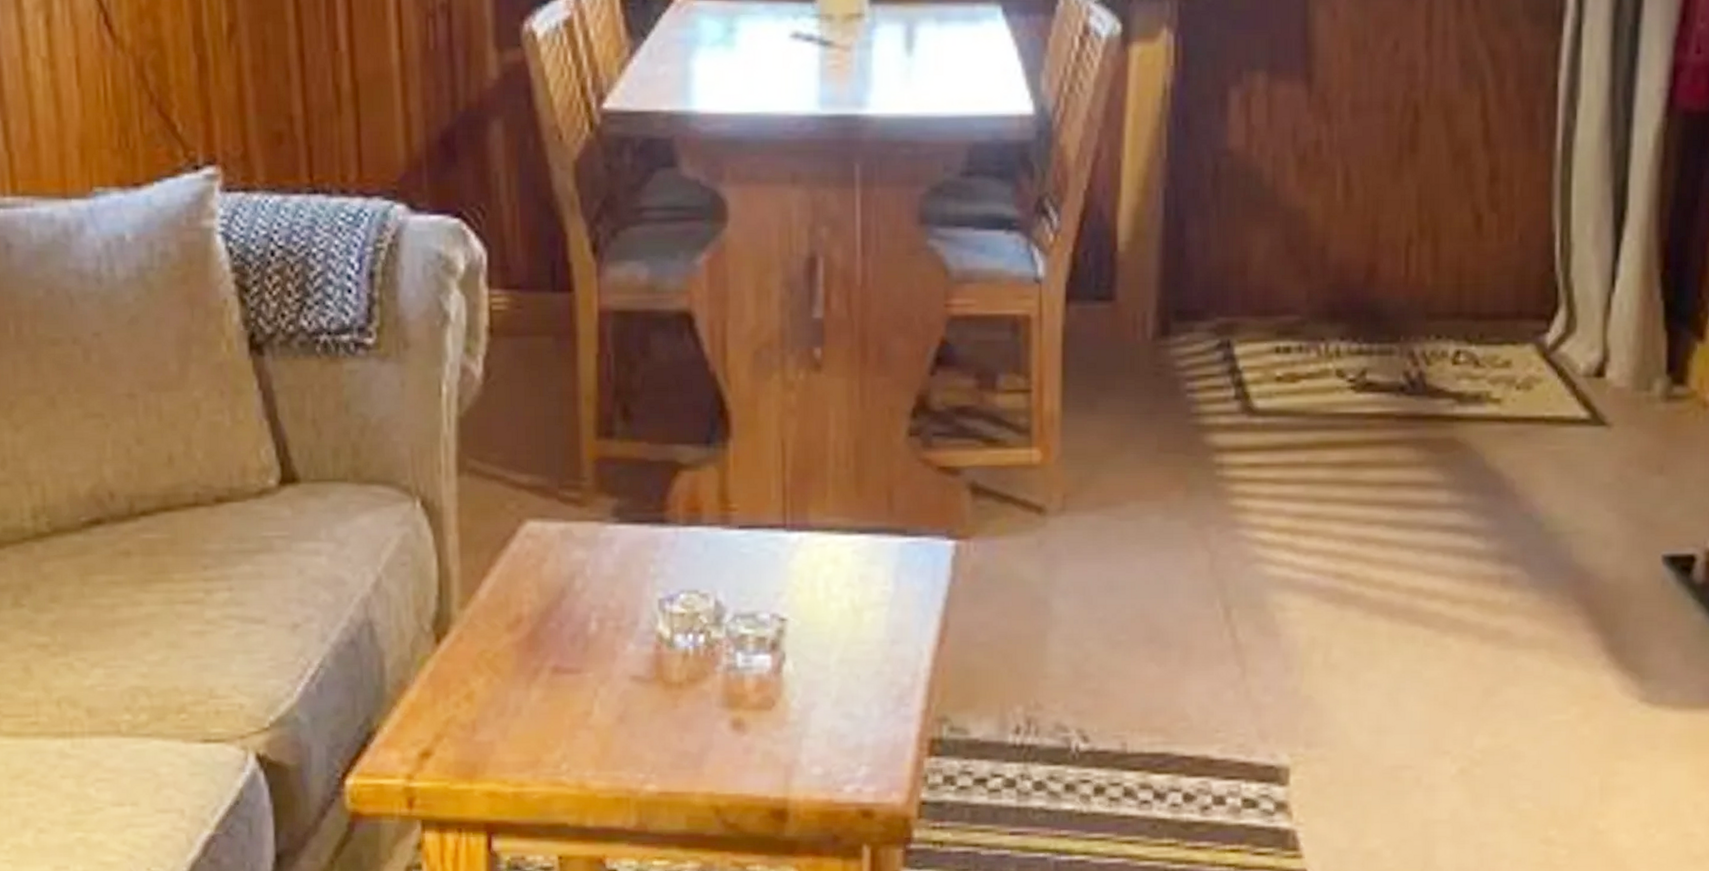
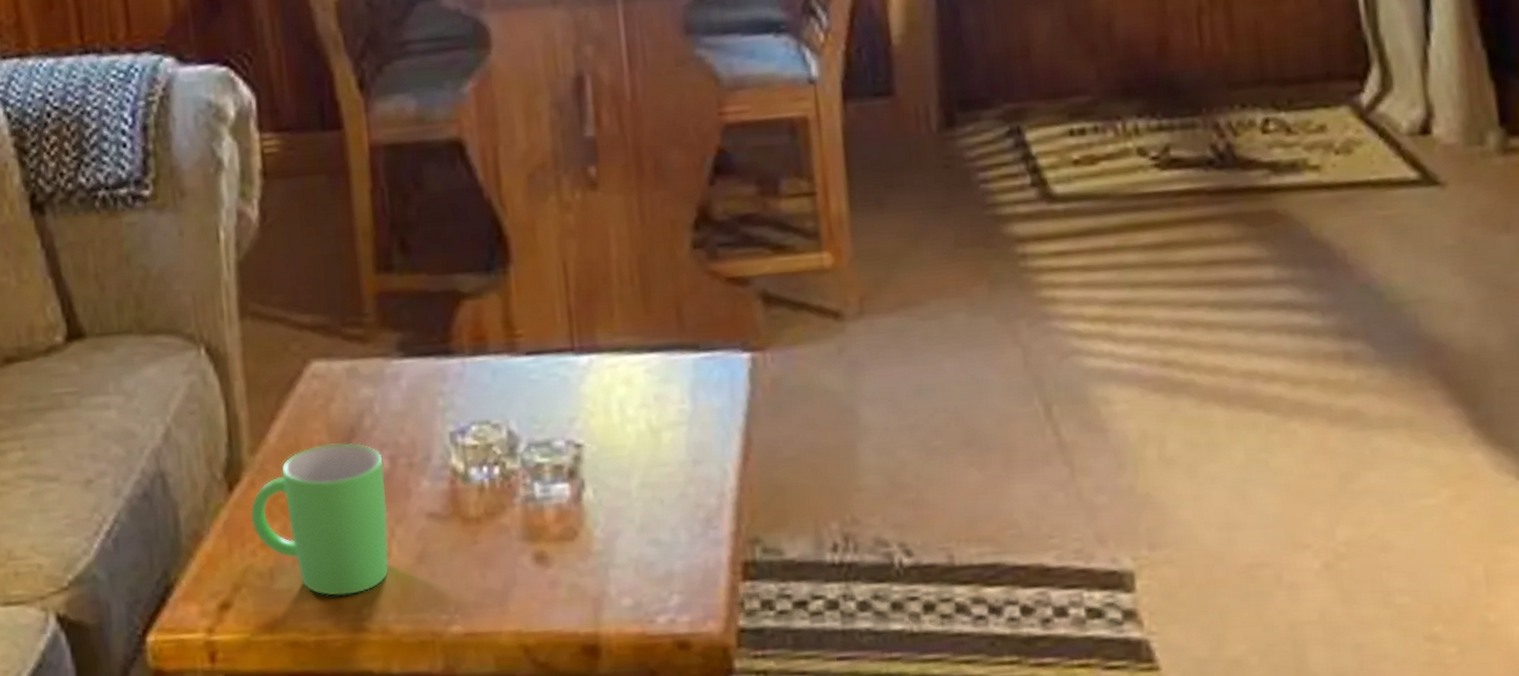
mug: none [456,603,593,750] -> present [250,442,390,596]

